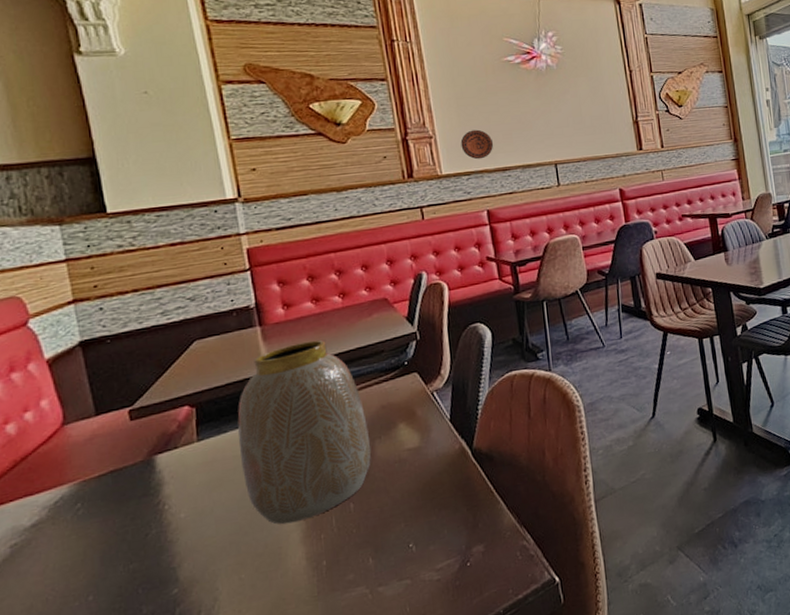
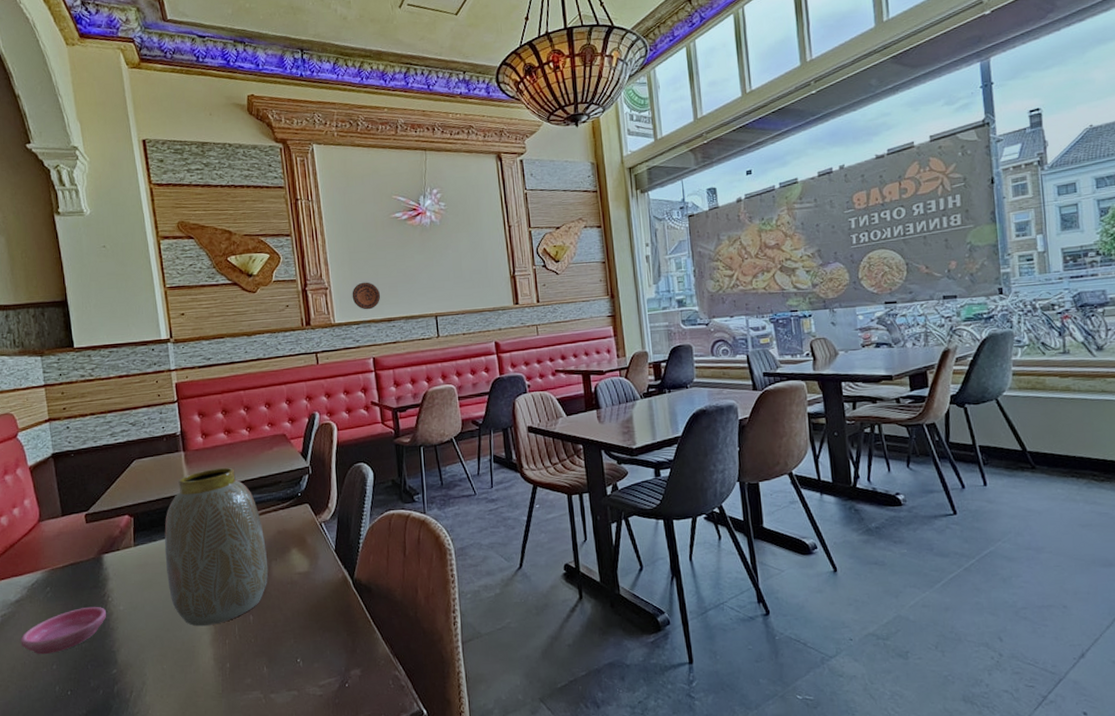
saucer: none [40,517,162,586] -> present [20,606,106,655]

